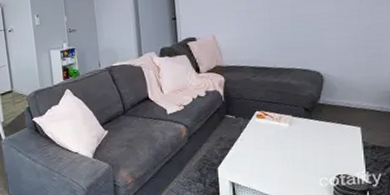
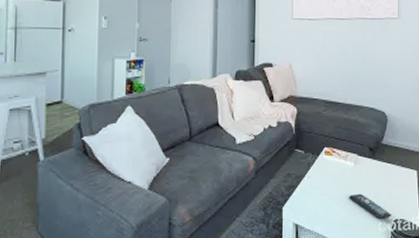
remote control: none [285,152,334,175] -> present [349,193,392,219]

